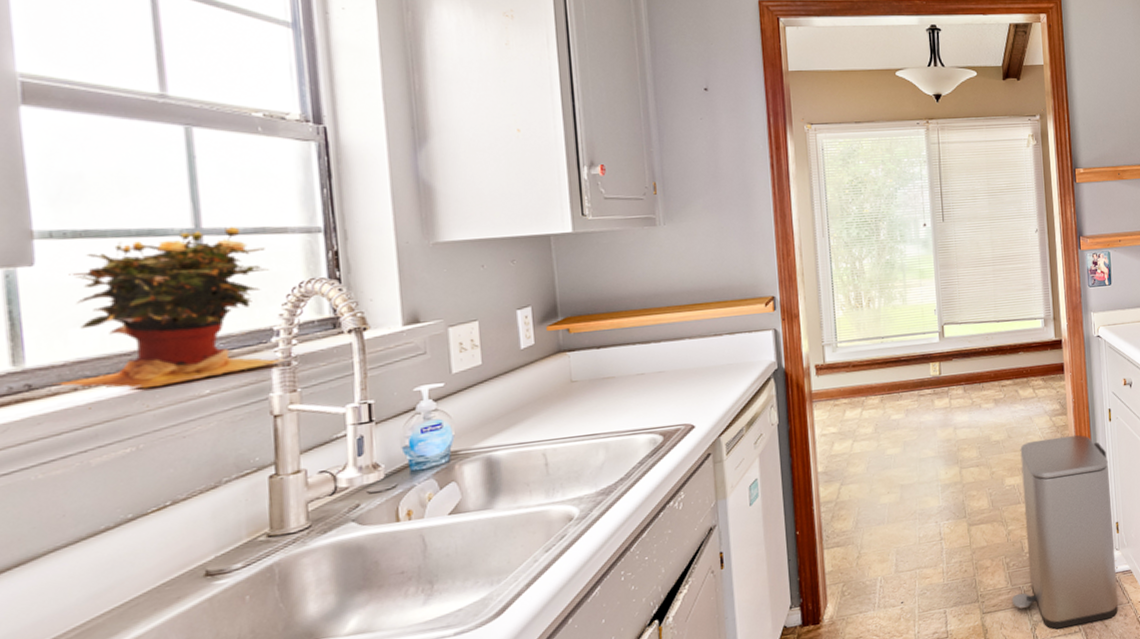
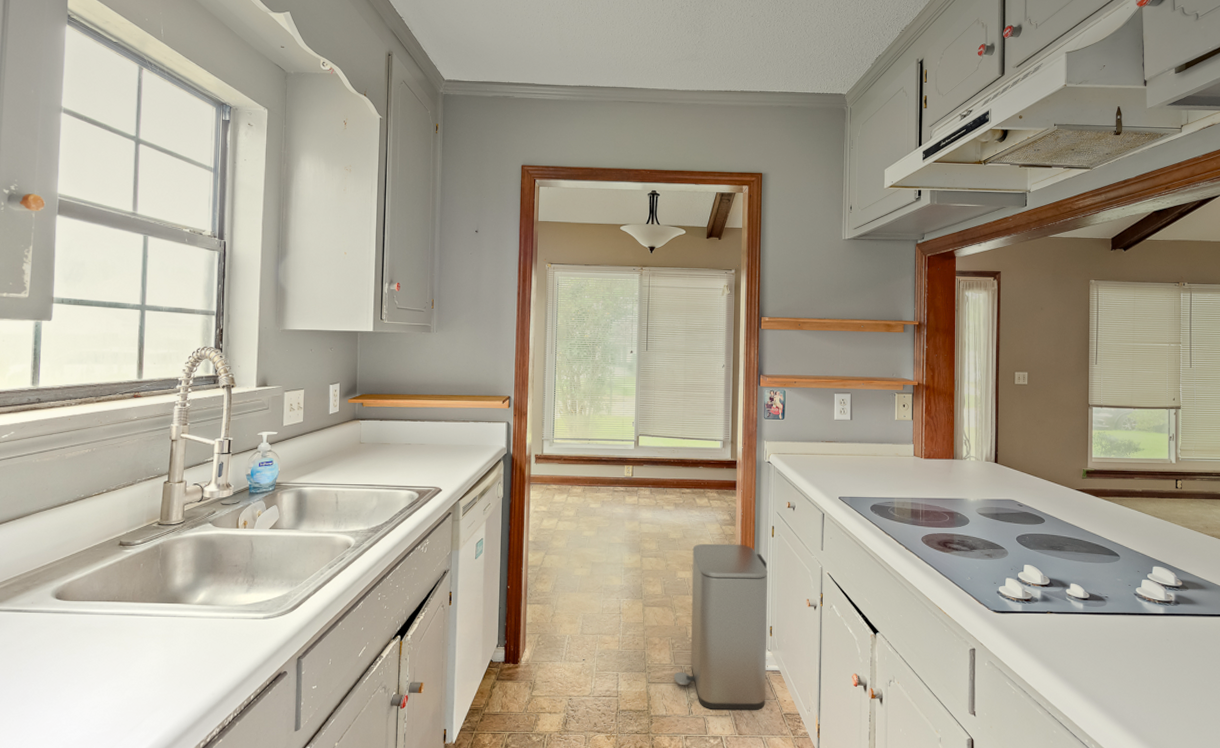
flower arrangement: present [53,227,286,389] -> none [52,306,183,411]

